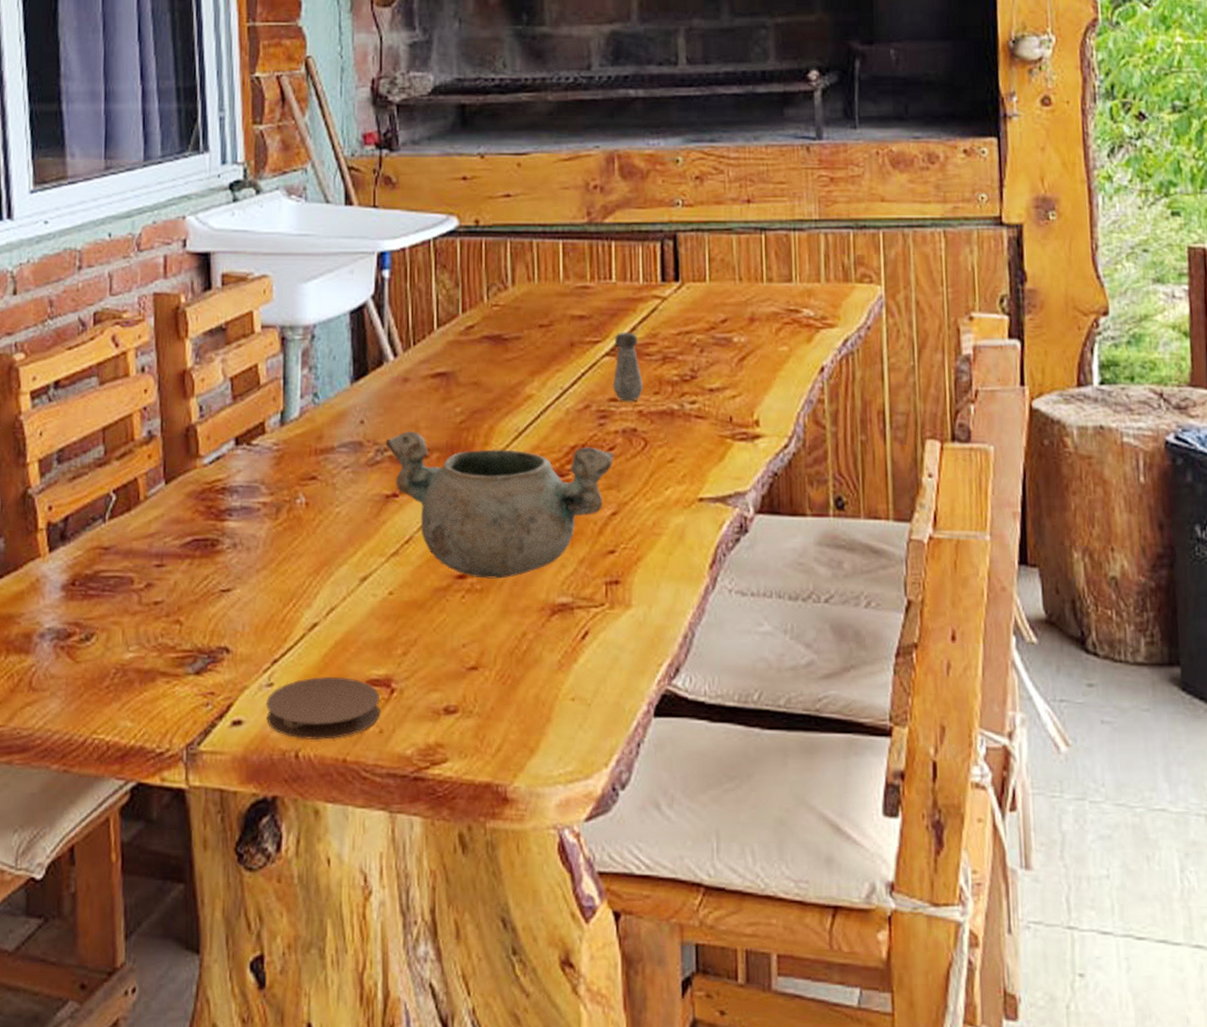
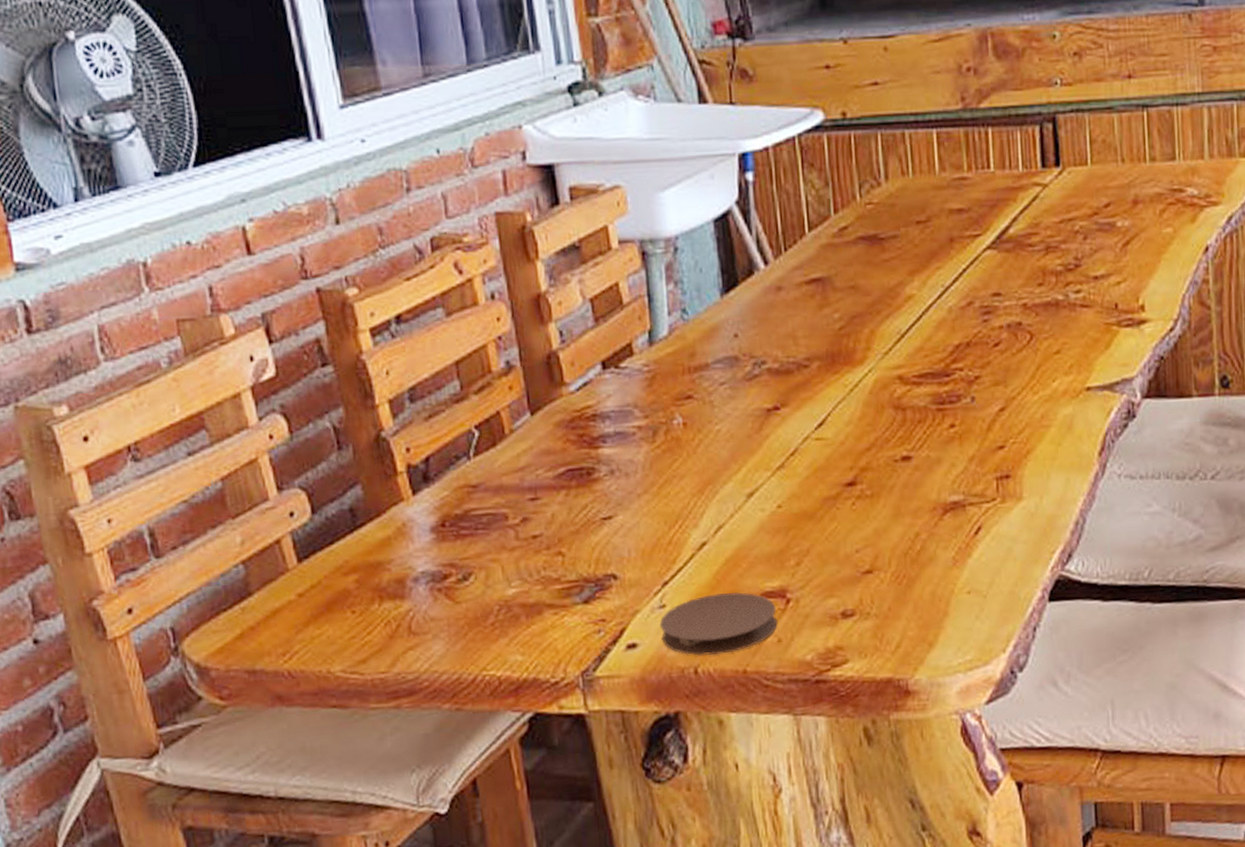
decorative bowl: present [385,430,614,579] -> none [762,341,1000,484]
salt shaker: present [612,332,644,402] -> none [995,223,1028,295]

